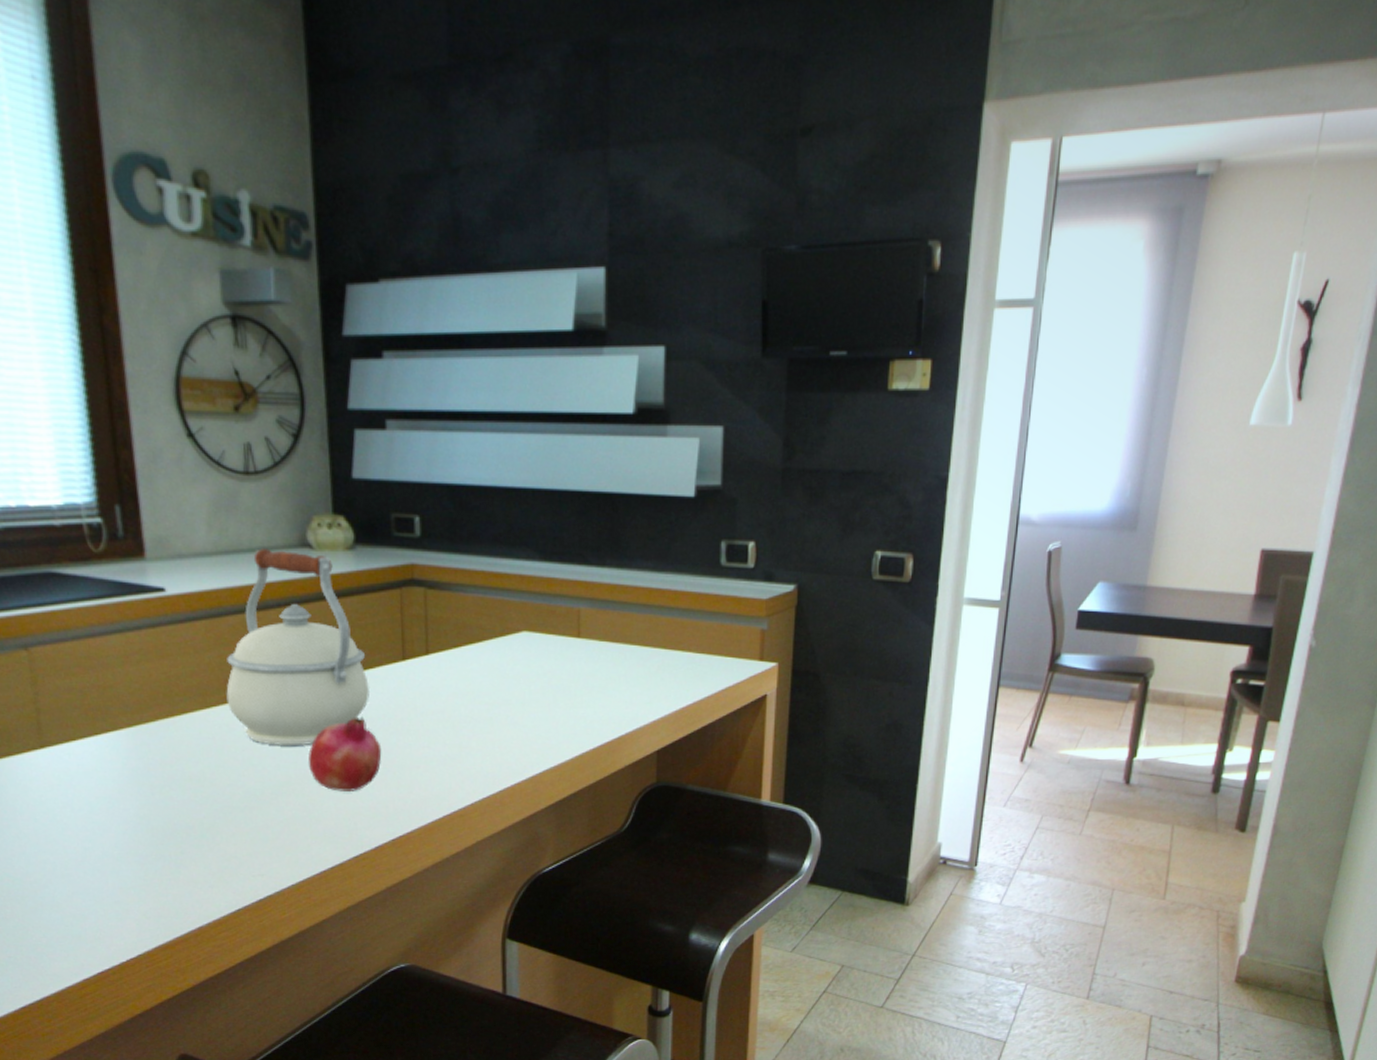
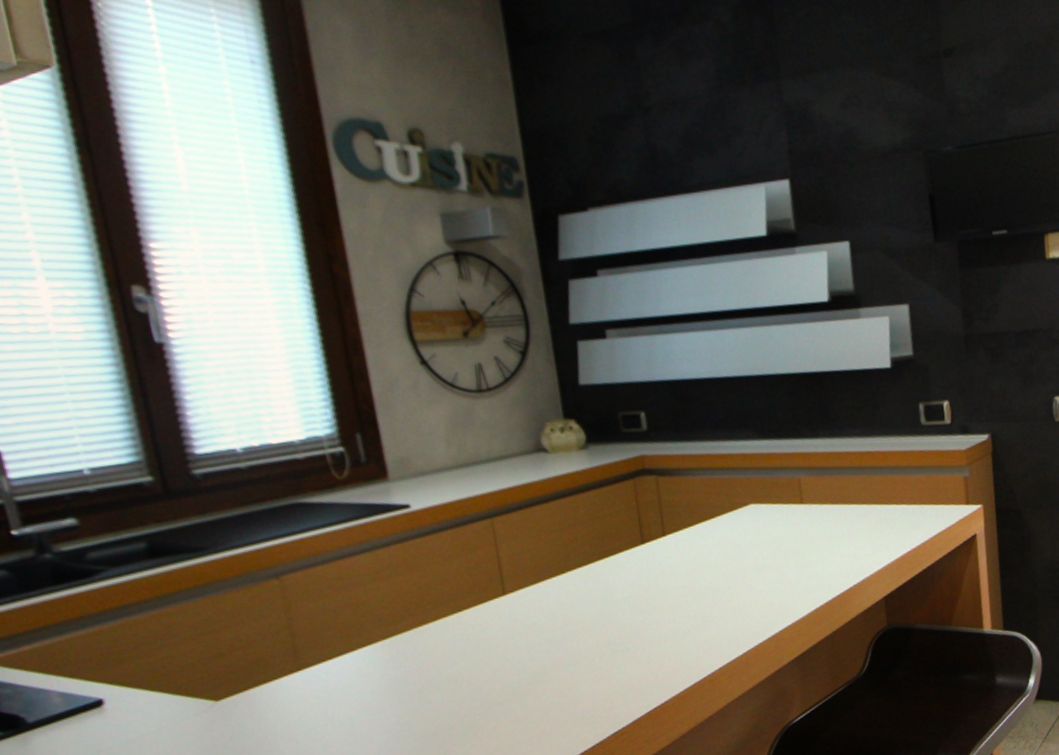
kettle: present [226,548,371,747] -> none [475,457,614,639]
fruit: present [308,716,382,792] -> none [560,600,631,674]

